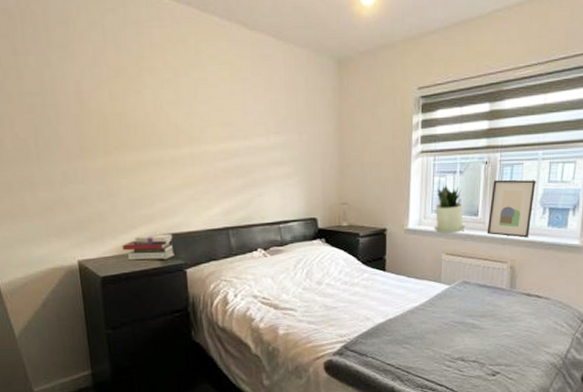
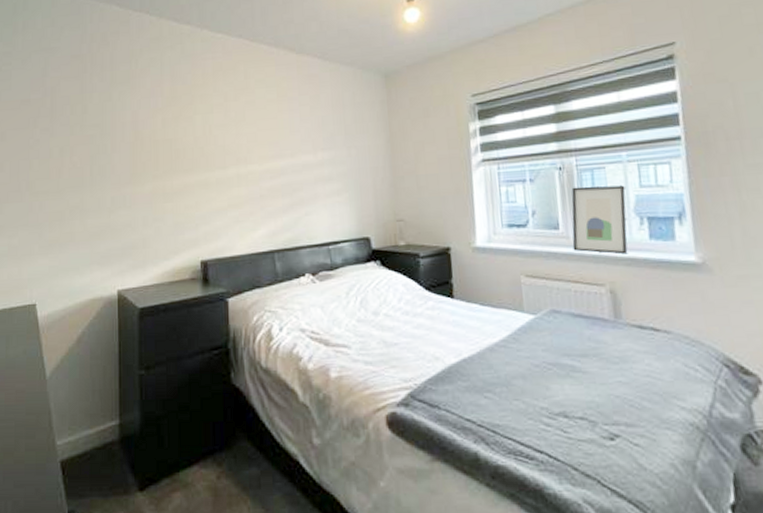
books: present [122,234,175,261] -> none [163,259,216,290]
planter: present [434,185,466,234] -> none [505,195,546,252]

